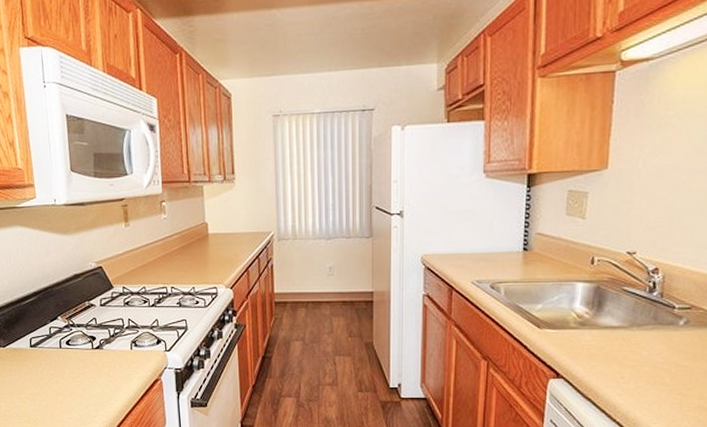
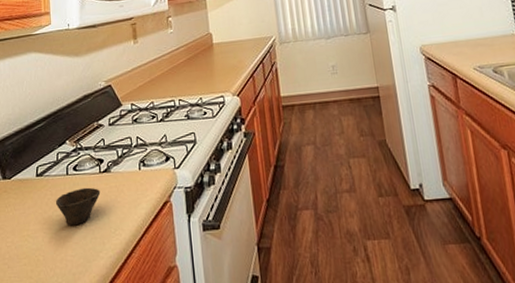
cup: none [50,361,94,392] -> present [55,187,101,225]

